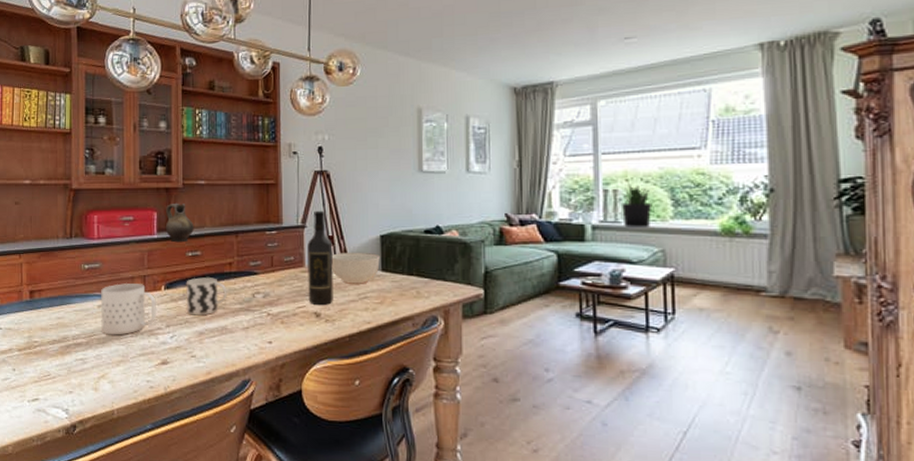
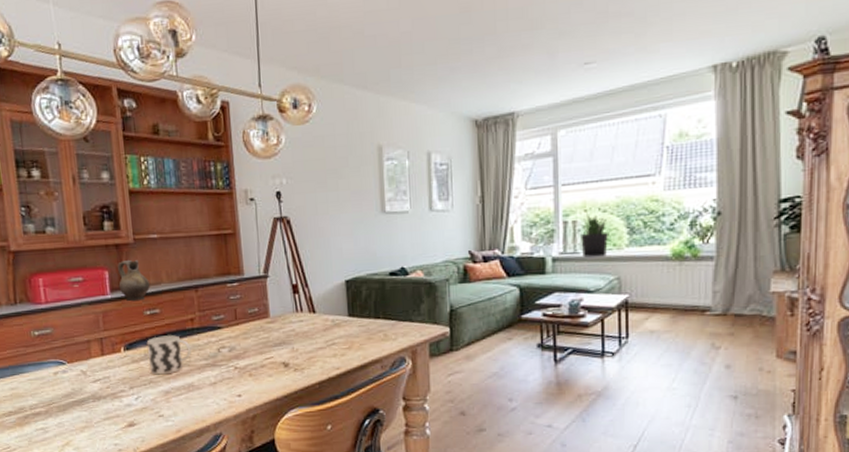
mug: present [100,283,156,335] -> none [54,347,118,402]
wine bottle: present [308,210,333,305] -> none [271,258,301,355]
bowl: present [331,252,380,284] -> none [297,298,346,332]

